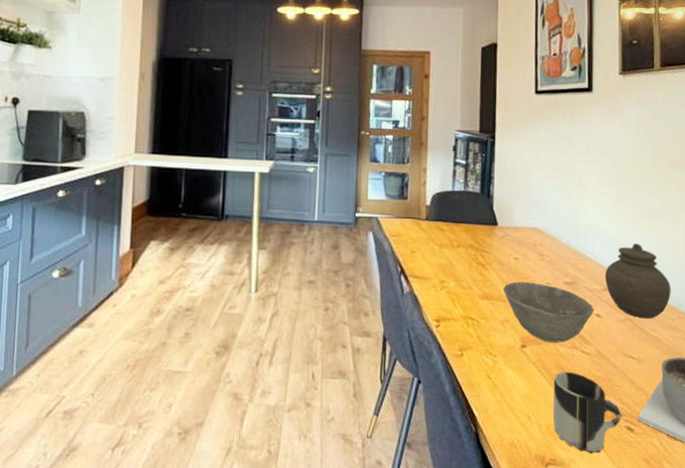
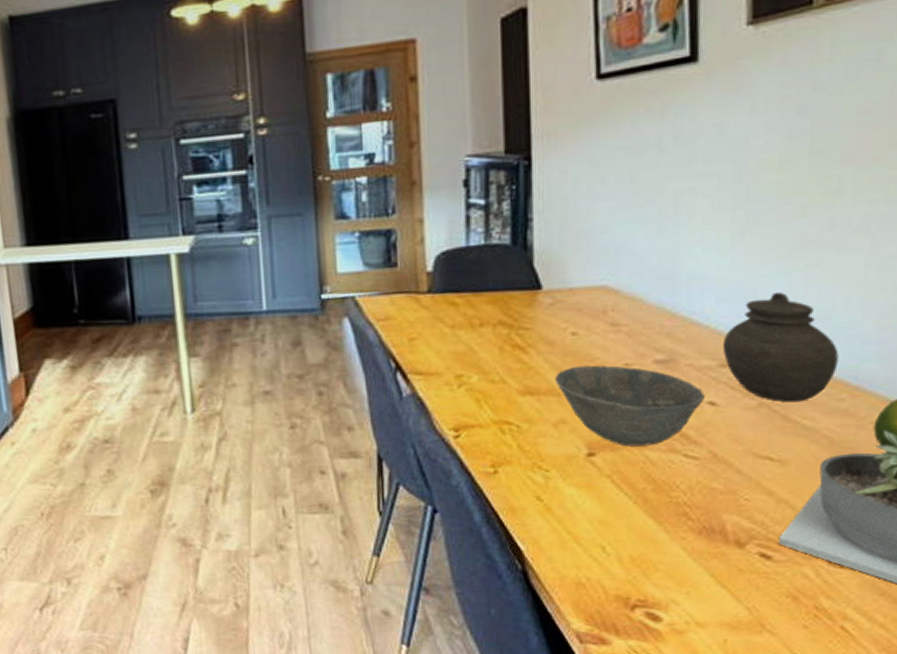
cup: present [553,371,621,453] -> none [640,484,751,590]

